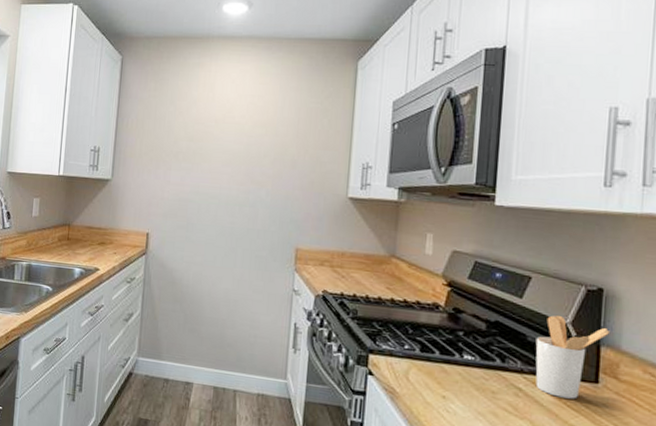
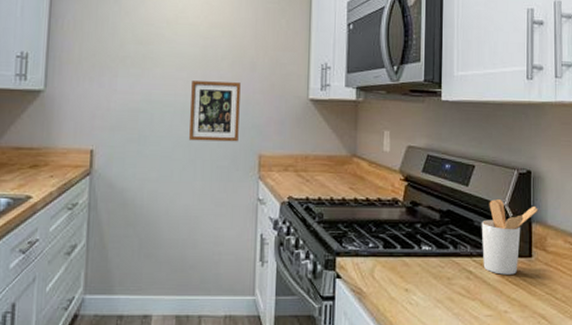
picture frame: none [231,176,281,235] -> present [189,81,241,142]

